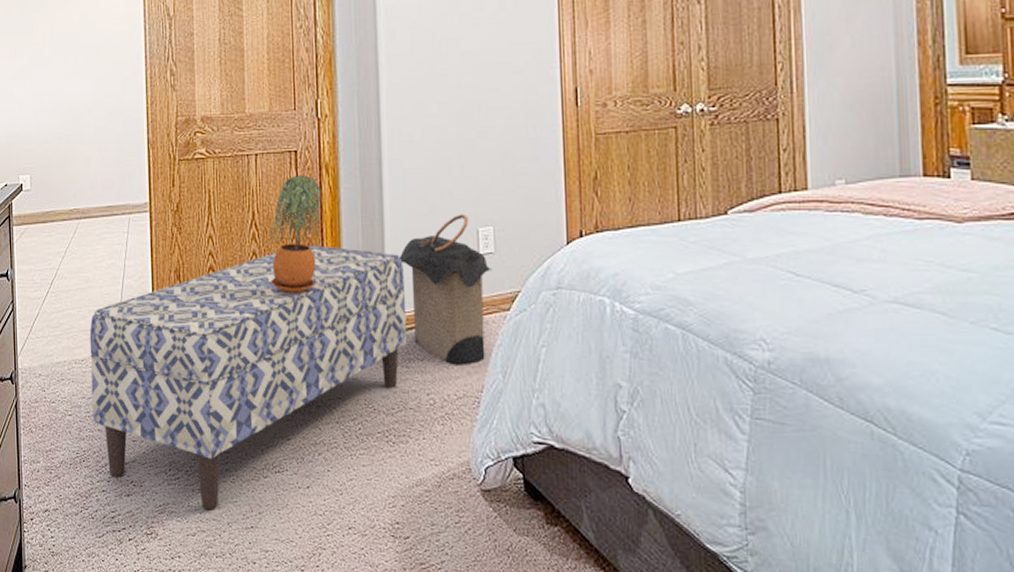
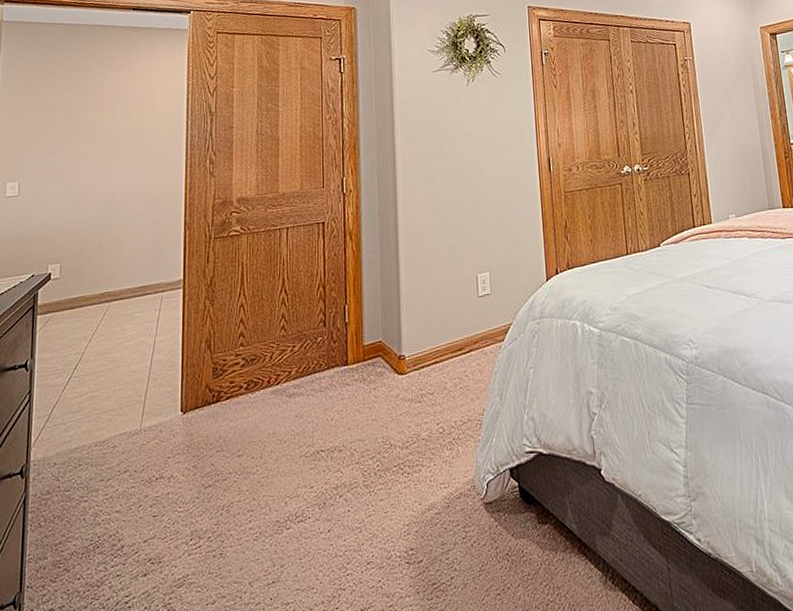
bench: present [89,245,408,510] -> none [111,303,420,574]
potted plant: present [268,174,322,293] -> none [296,242,346,349]
laundry hamper: present [398,214,492,367] -> none [412,264,489,395]

